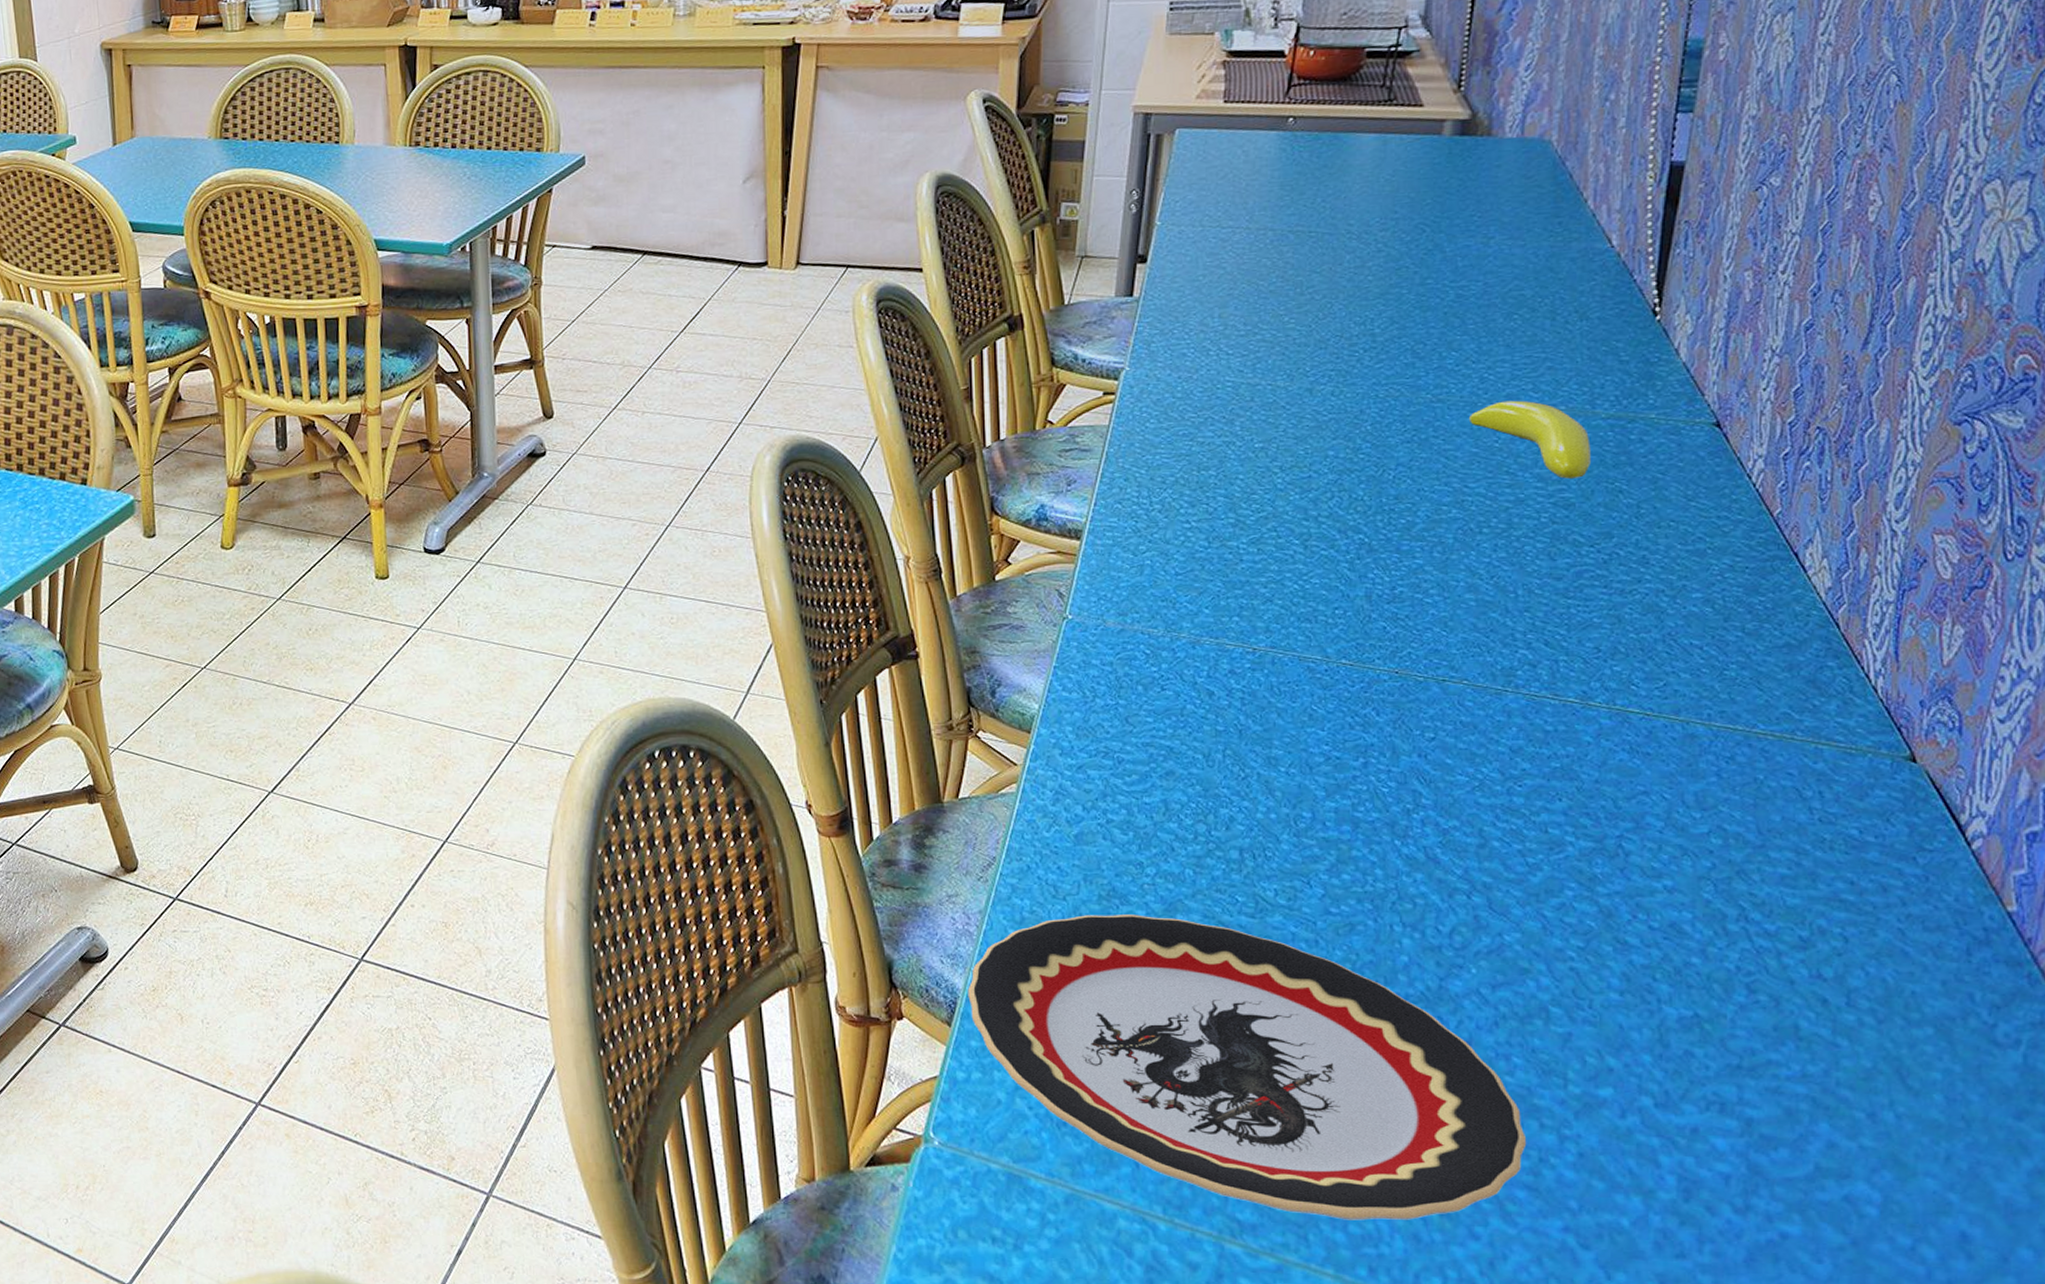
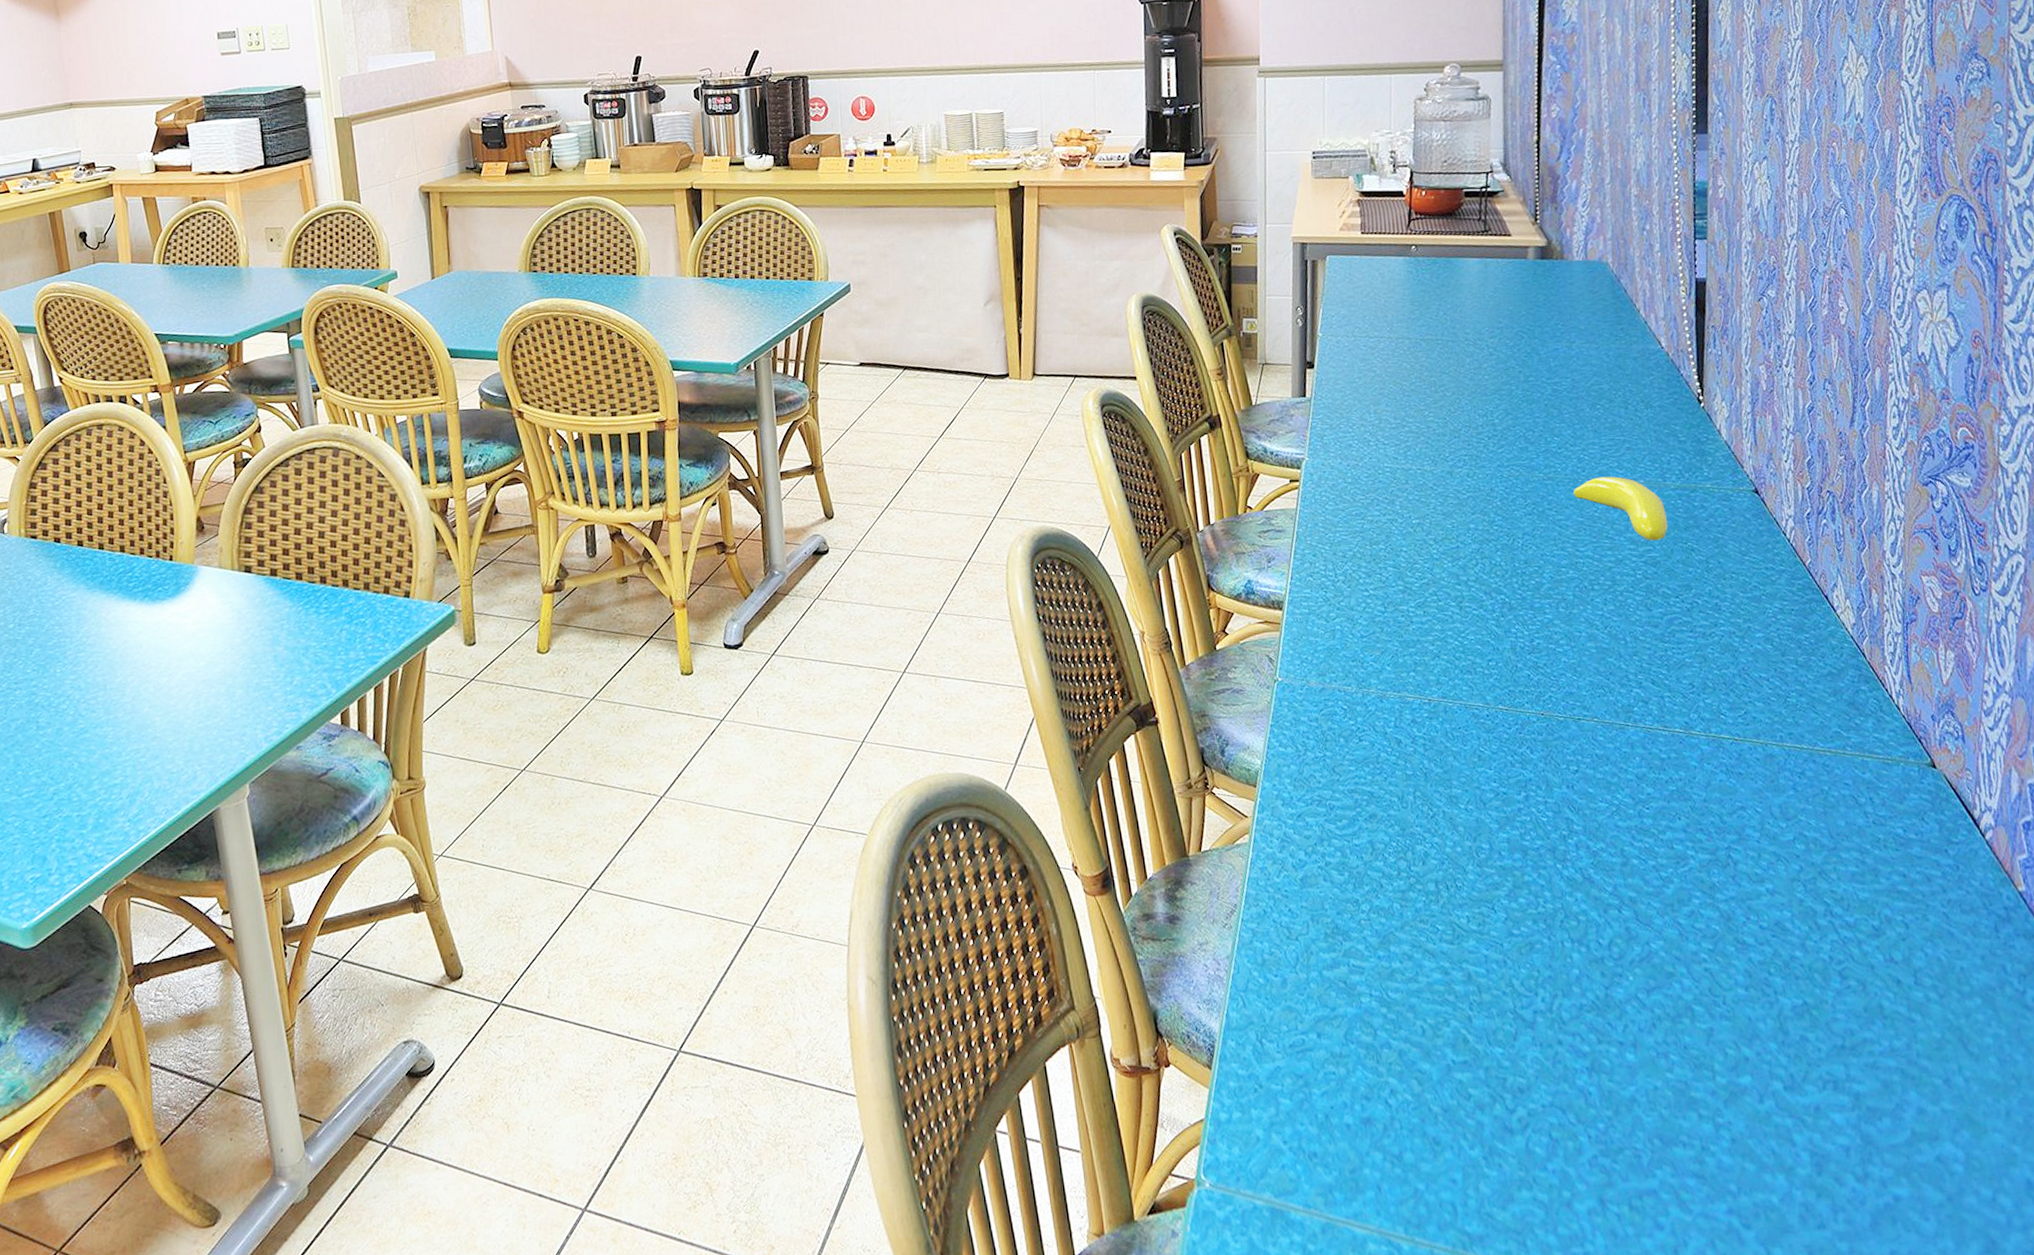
plate: present [968,915,1527,1221] -> none [1223,949,1691,1223]

